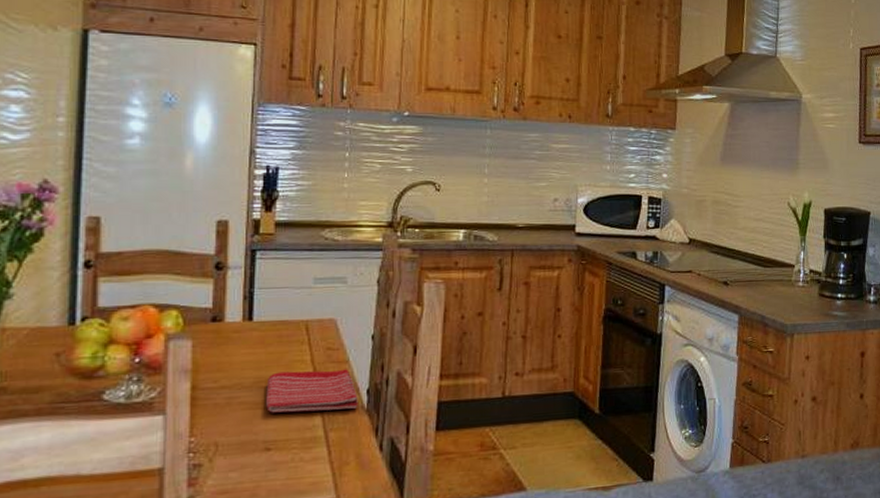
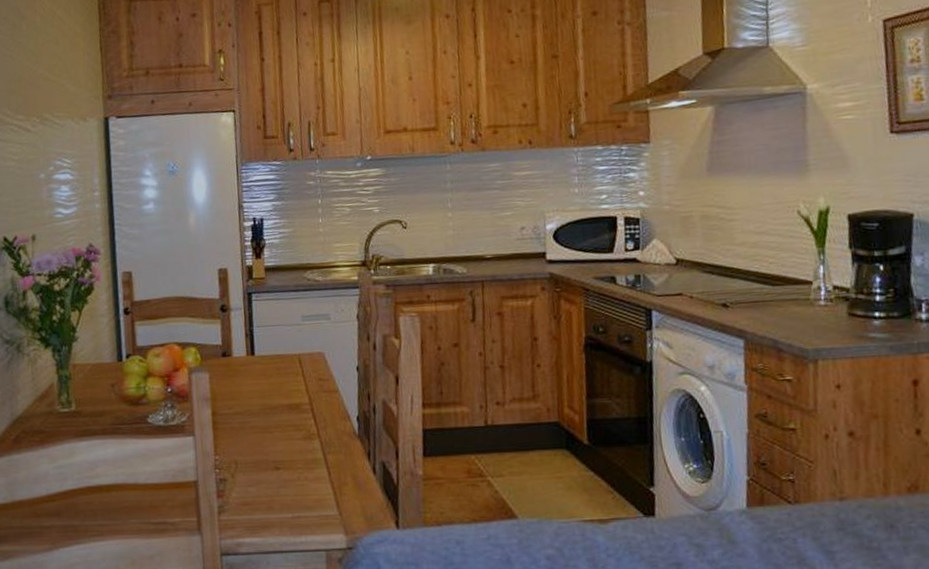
dish towel: present [265,369,358,413] -> none [271,398,350,437]

